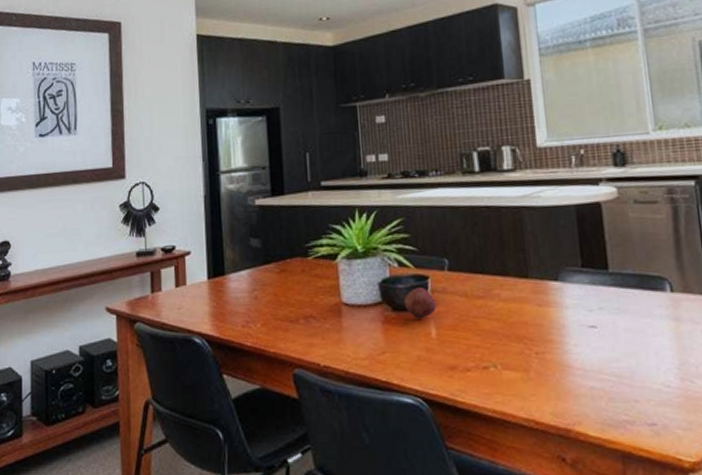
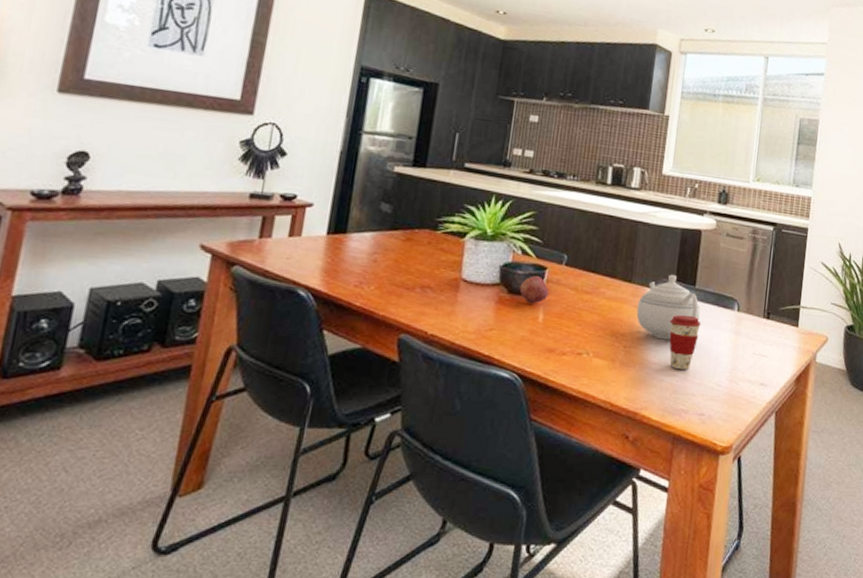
teapot: none [541,260,623,340] -> present [636,274,700,341]
coffee cup: none [586,305,627,373] -> present [669,314,701,370]

